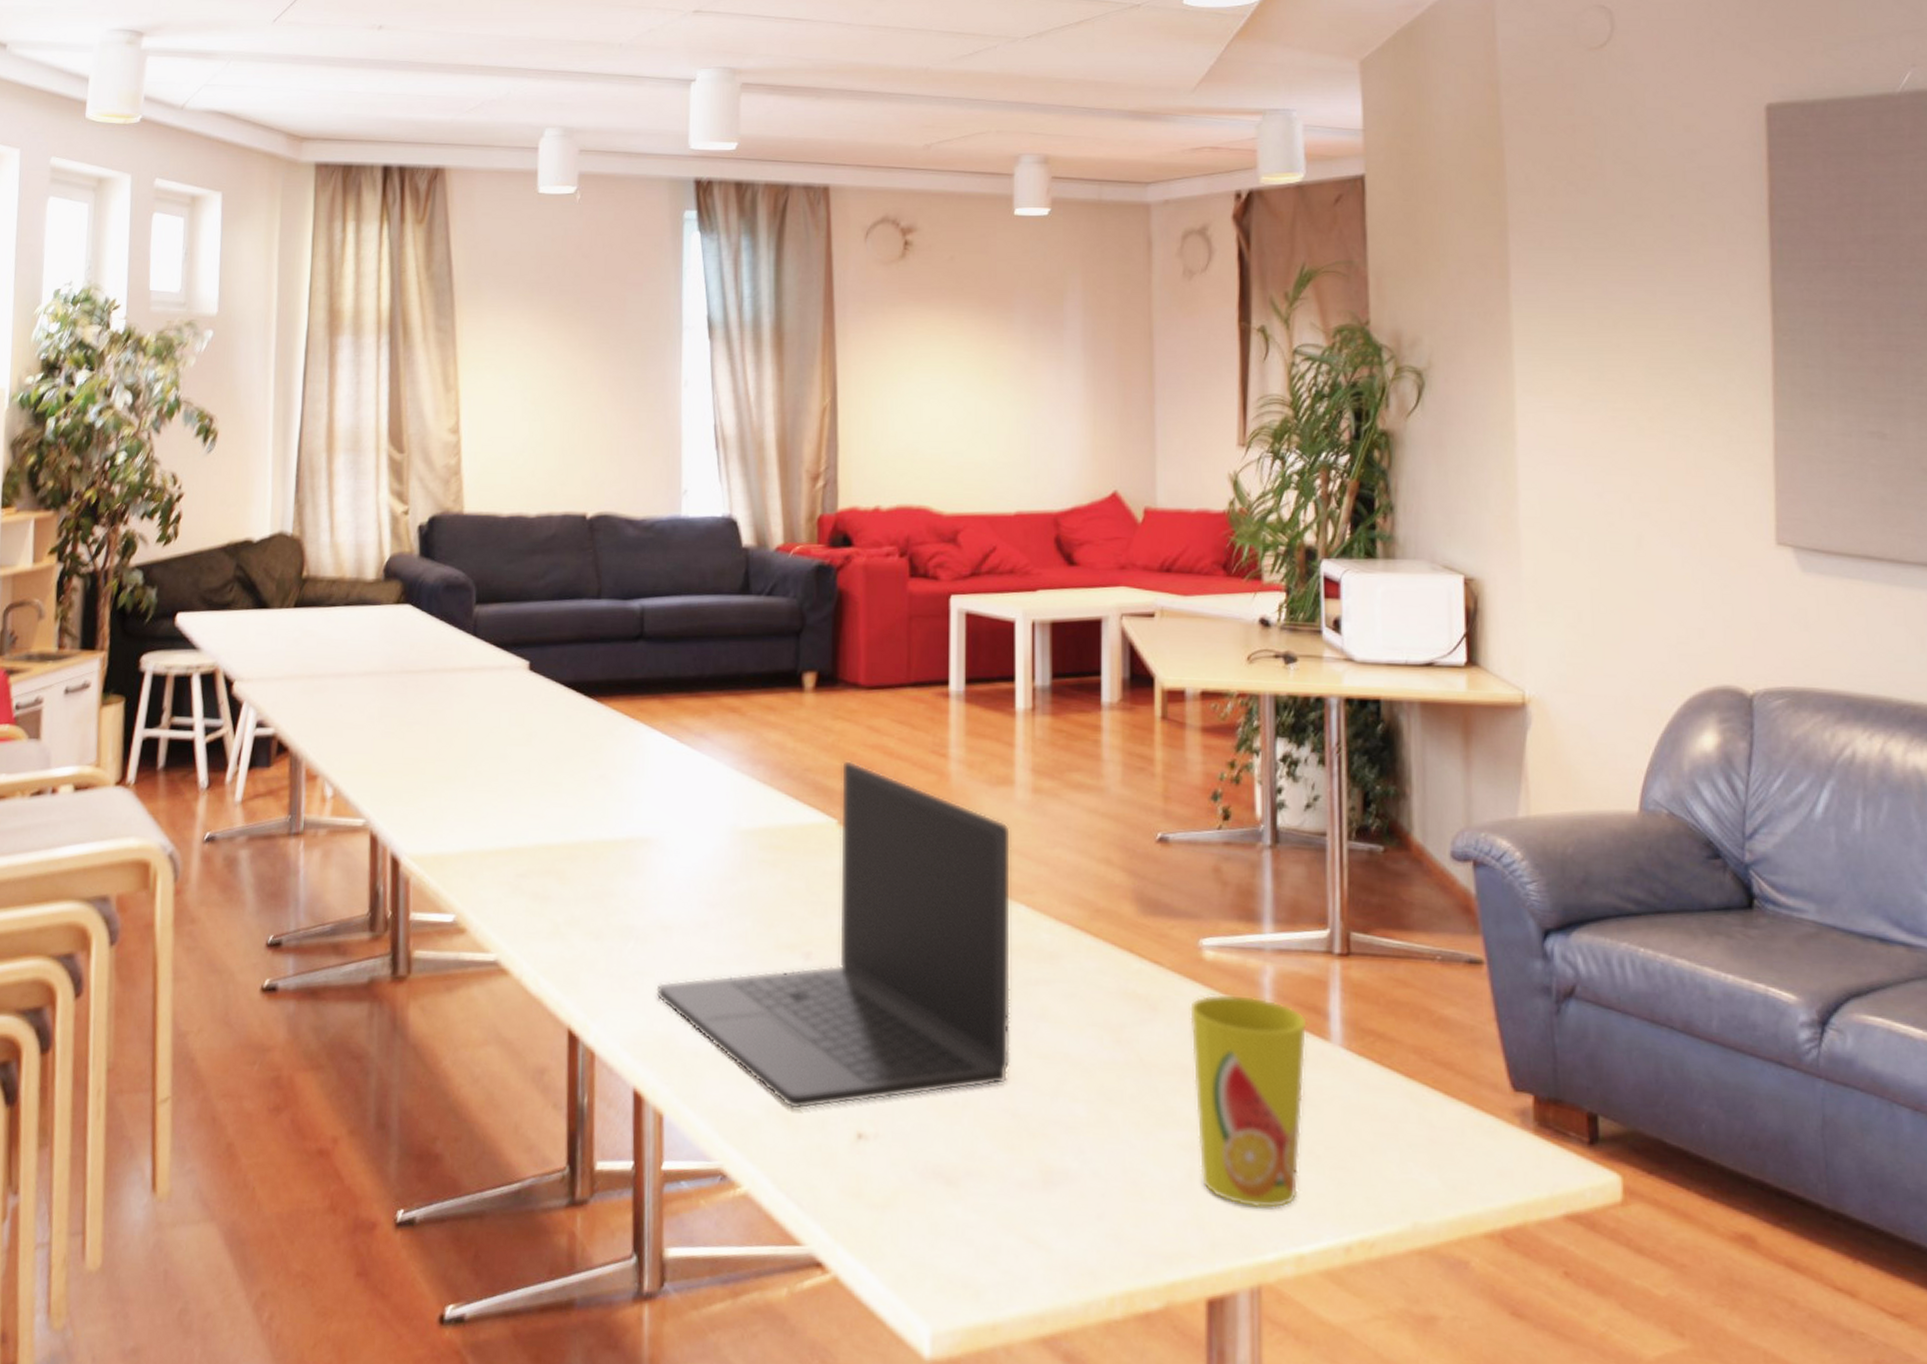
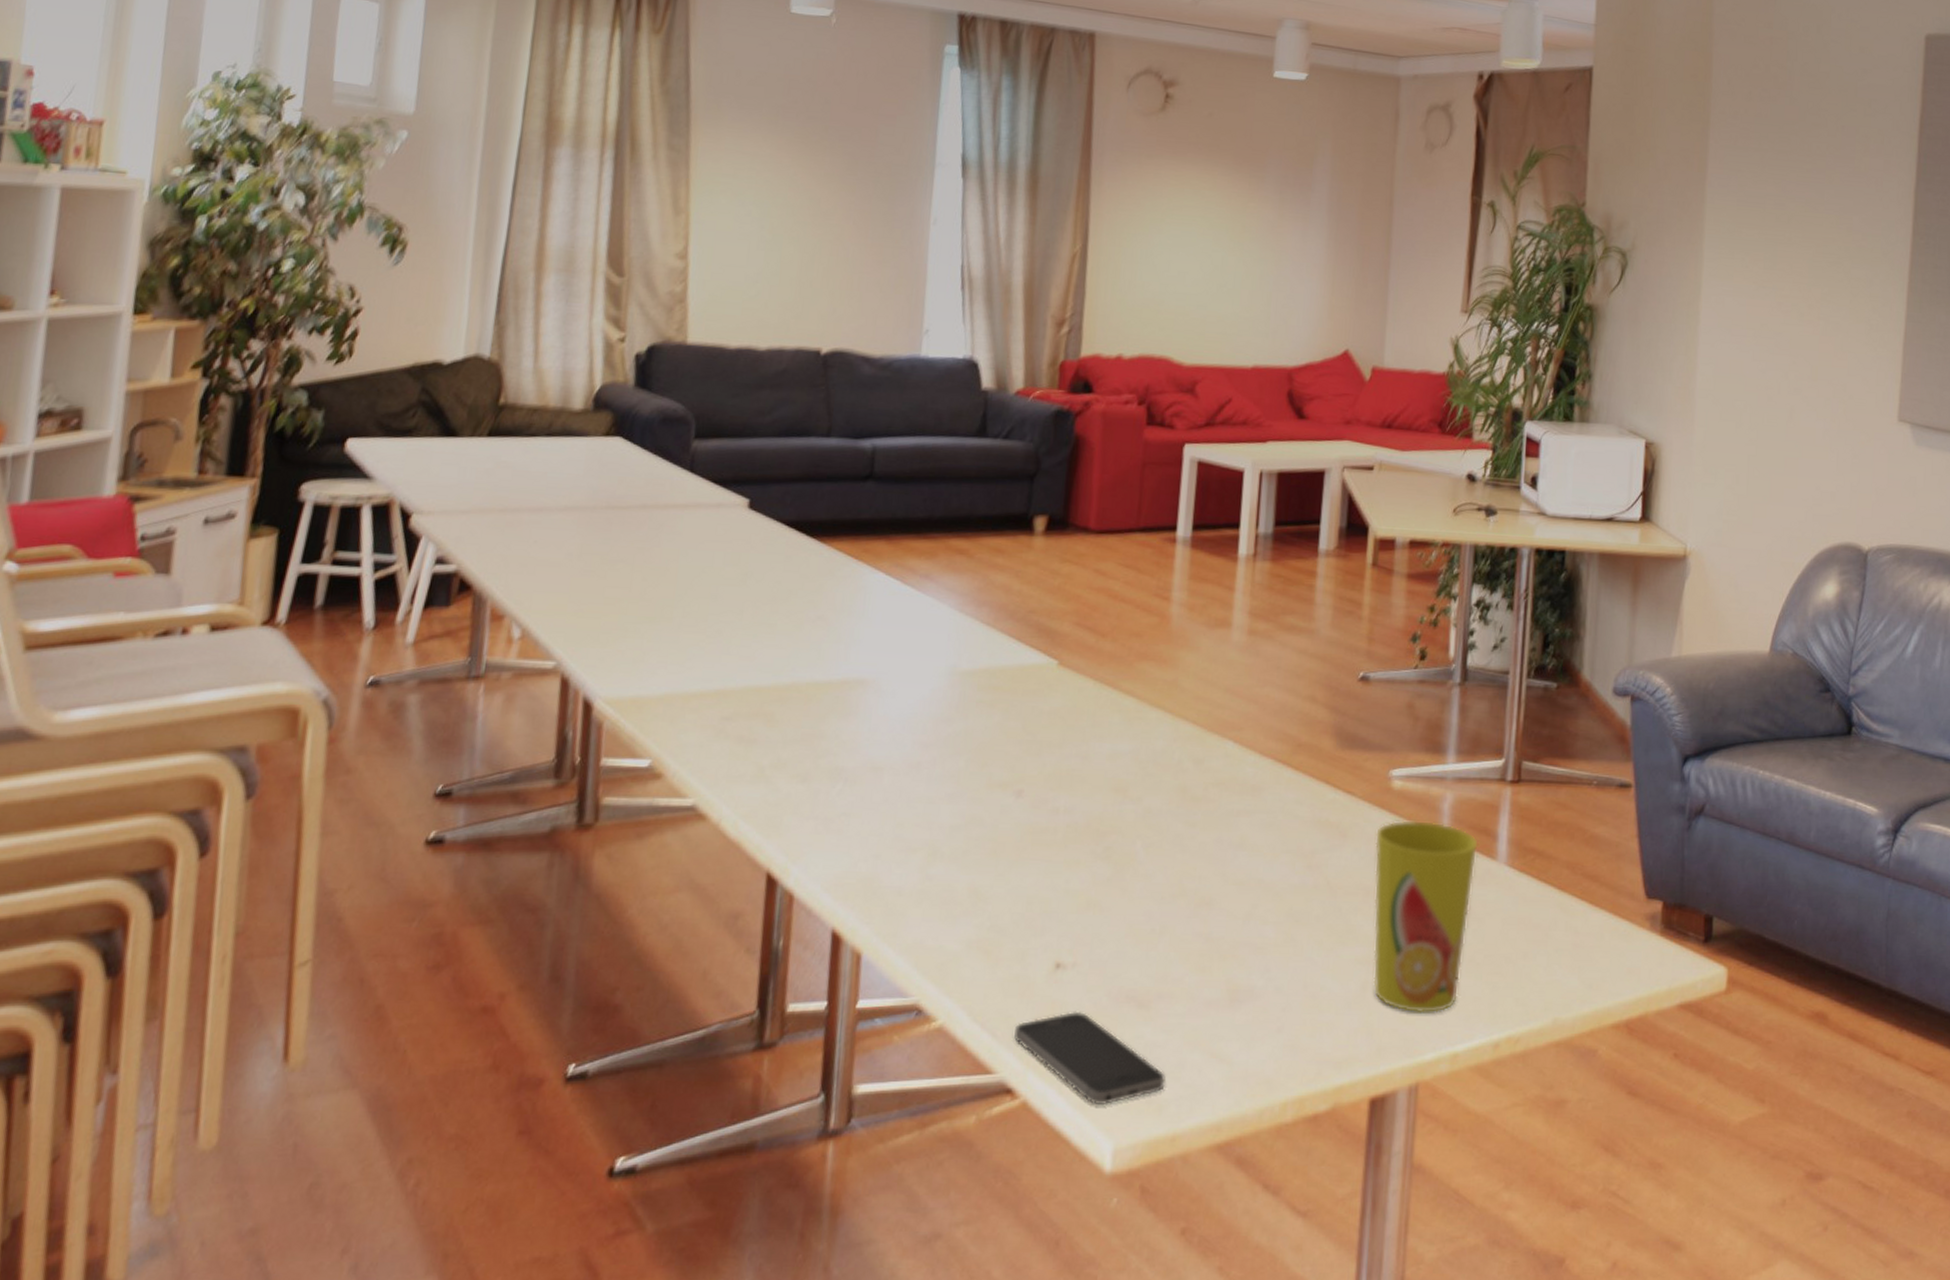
laptop: present [656,760,1012,1109] -> none [862,603,1225,943]
smartphone: none [820,1184,981,1287] -> present [1014,1011,1166,1106]

